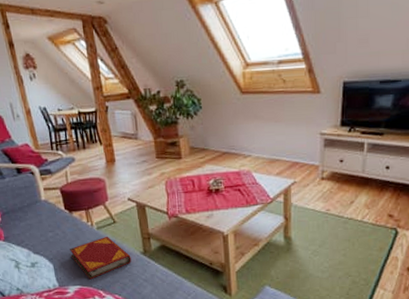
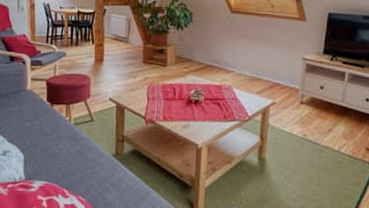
hardback book: present [70,236,132,280] -> none [43,133,102,177]

